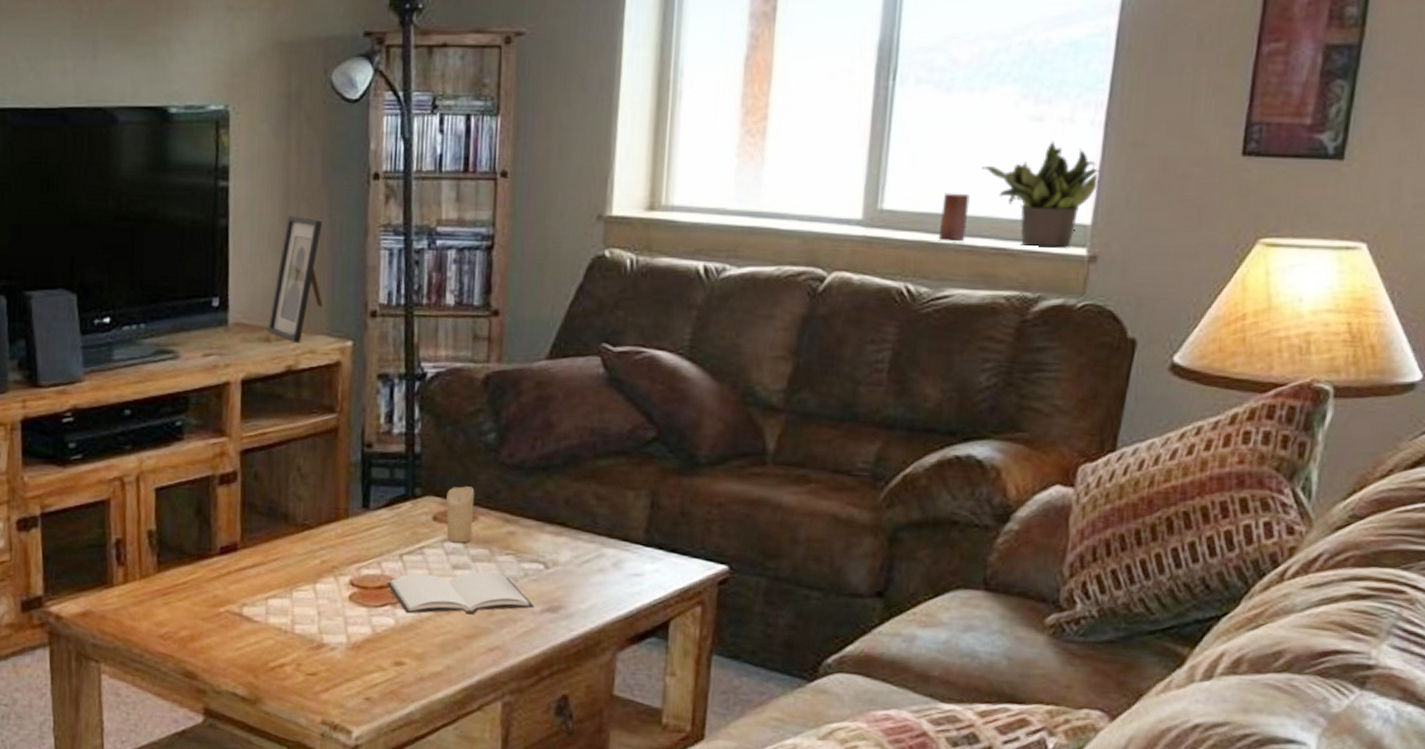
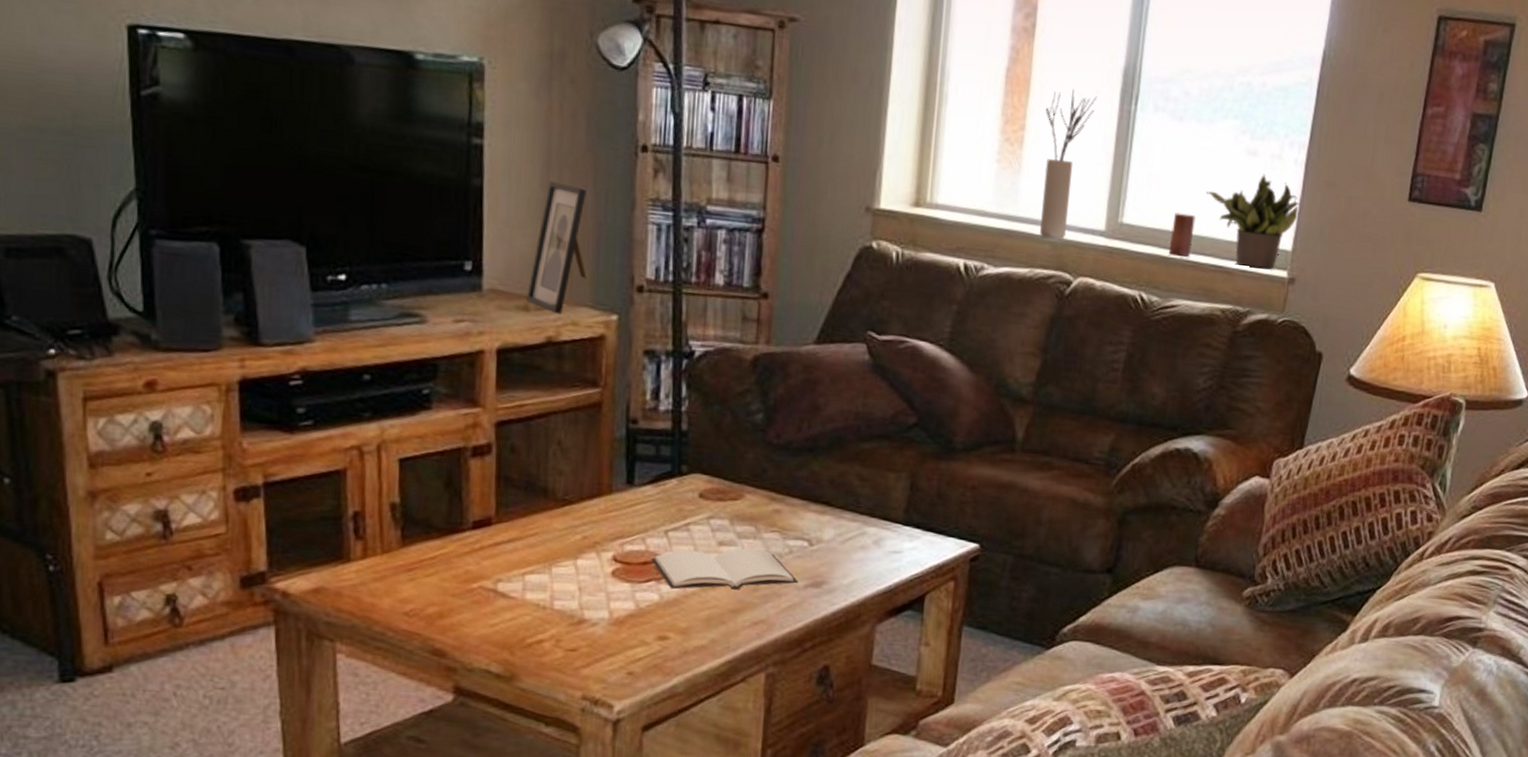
candle: present [445,486,475,543] -> none [712,464,742,520]
vase: none [787,71,849,233] -> present [1040,90,1098,240]

